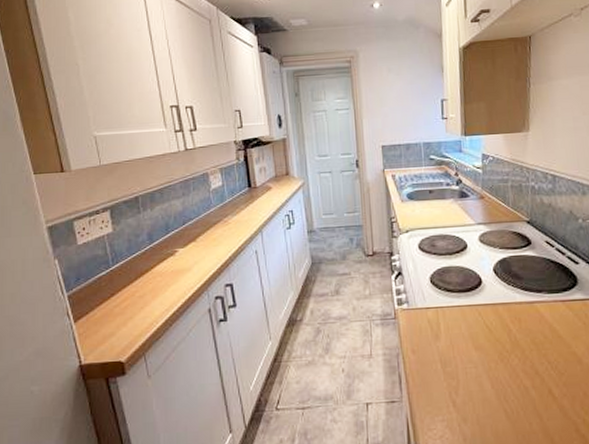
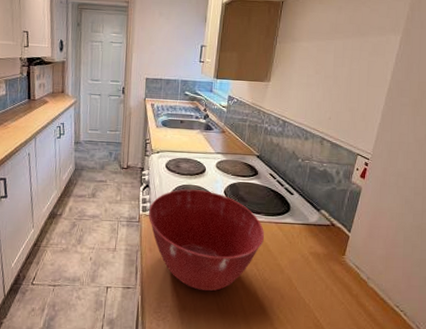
mixing bowl: none [404,271,552,396] -> present [148,189,265,291]

